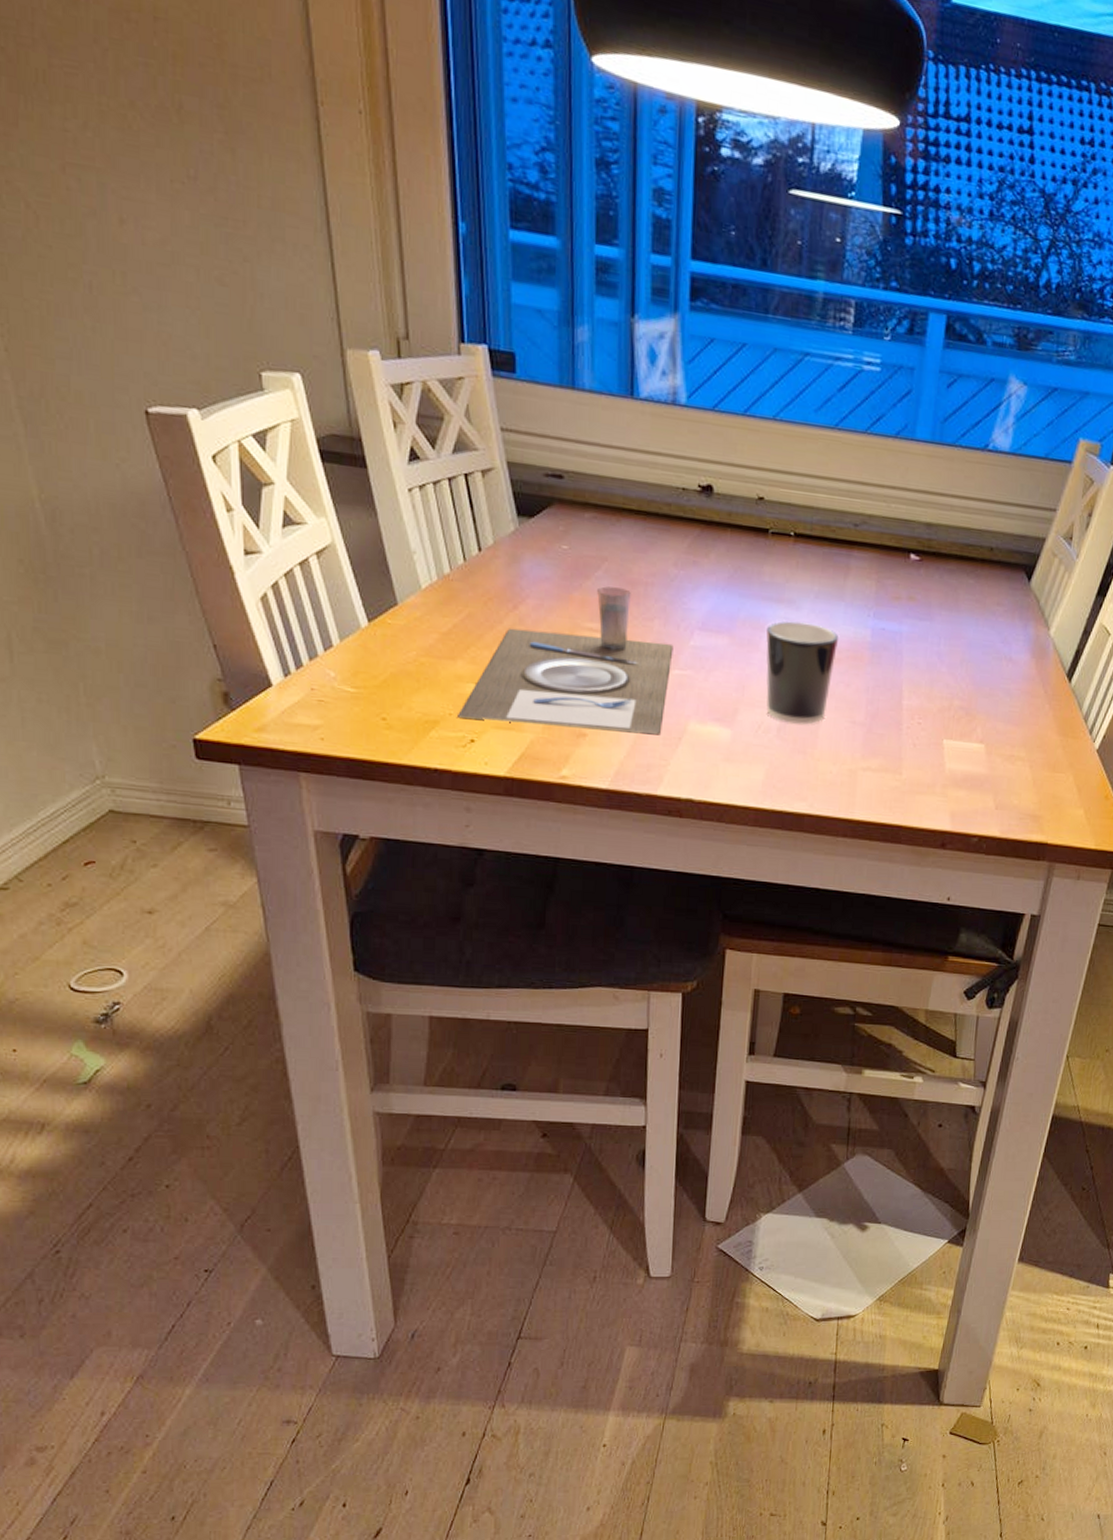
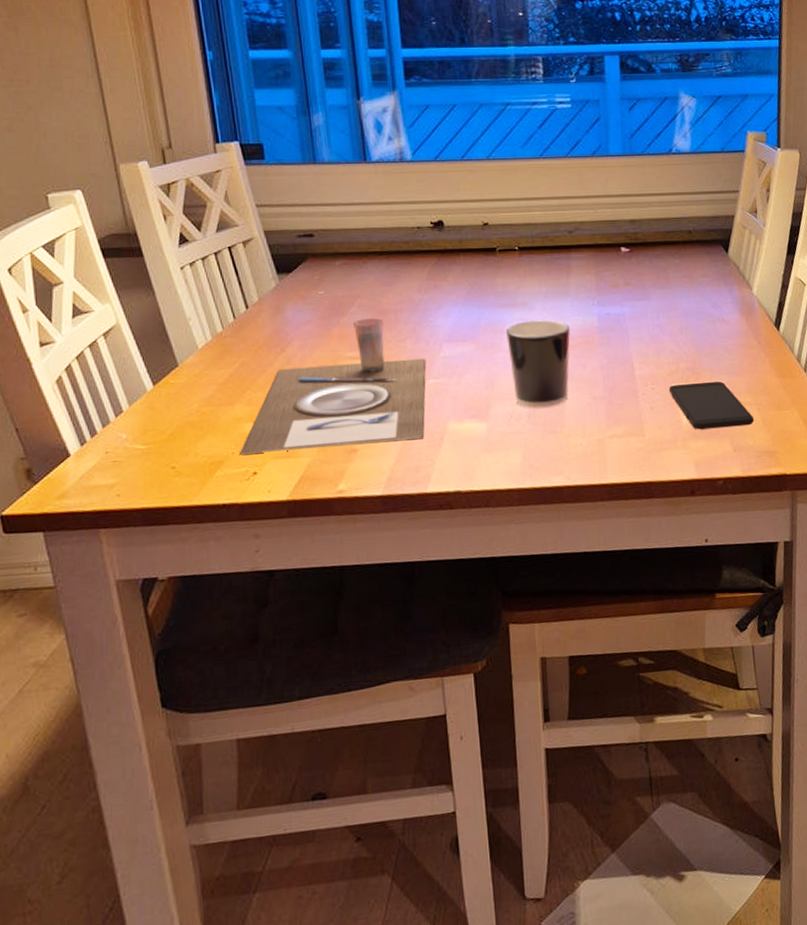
mobile phone: none [936,723,1025,783] -> present [668,381,755,430]

